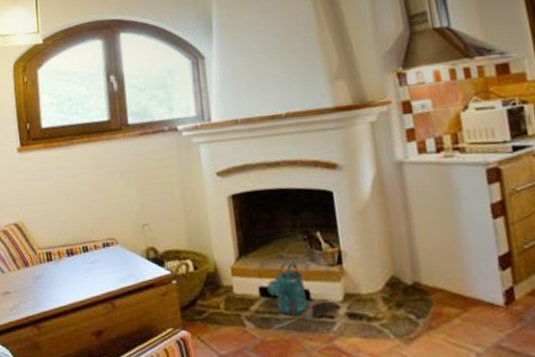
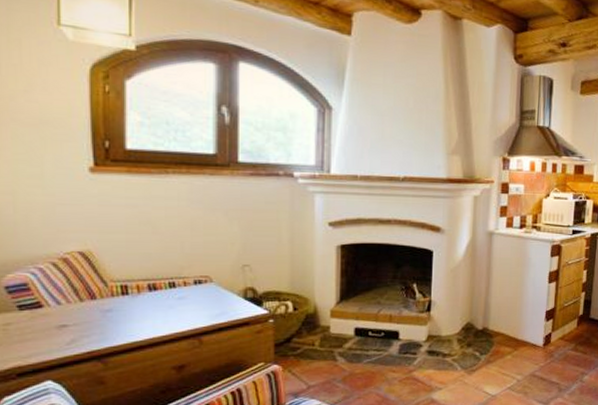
watering can: present [267,263,309,315] -> none [362,308,396,352]

